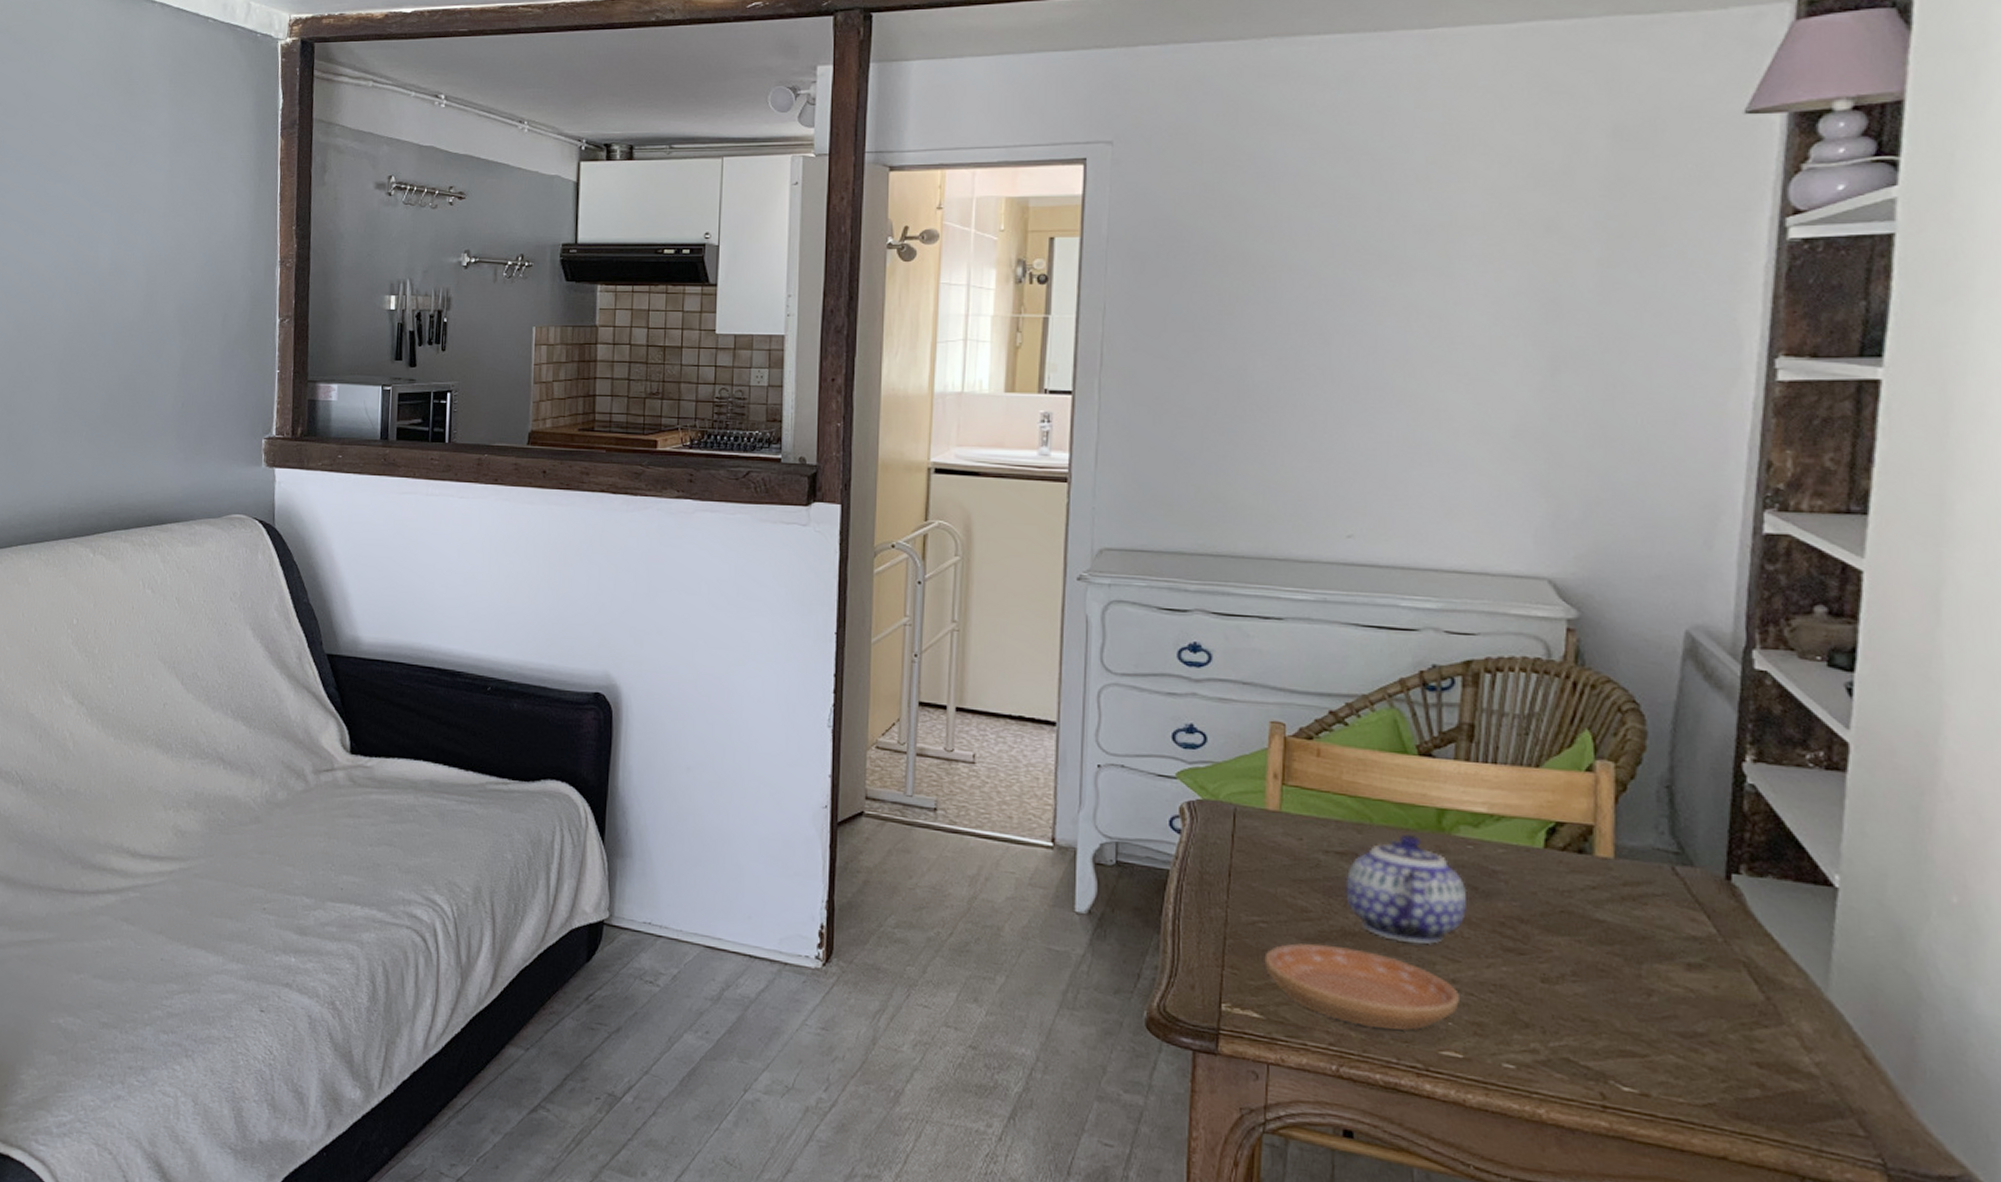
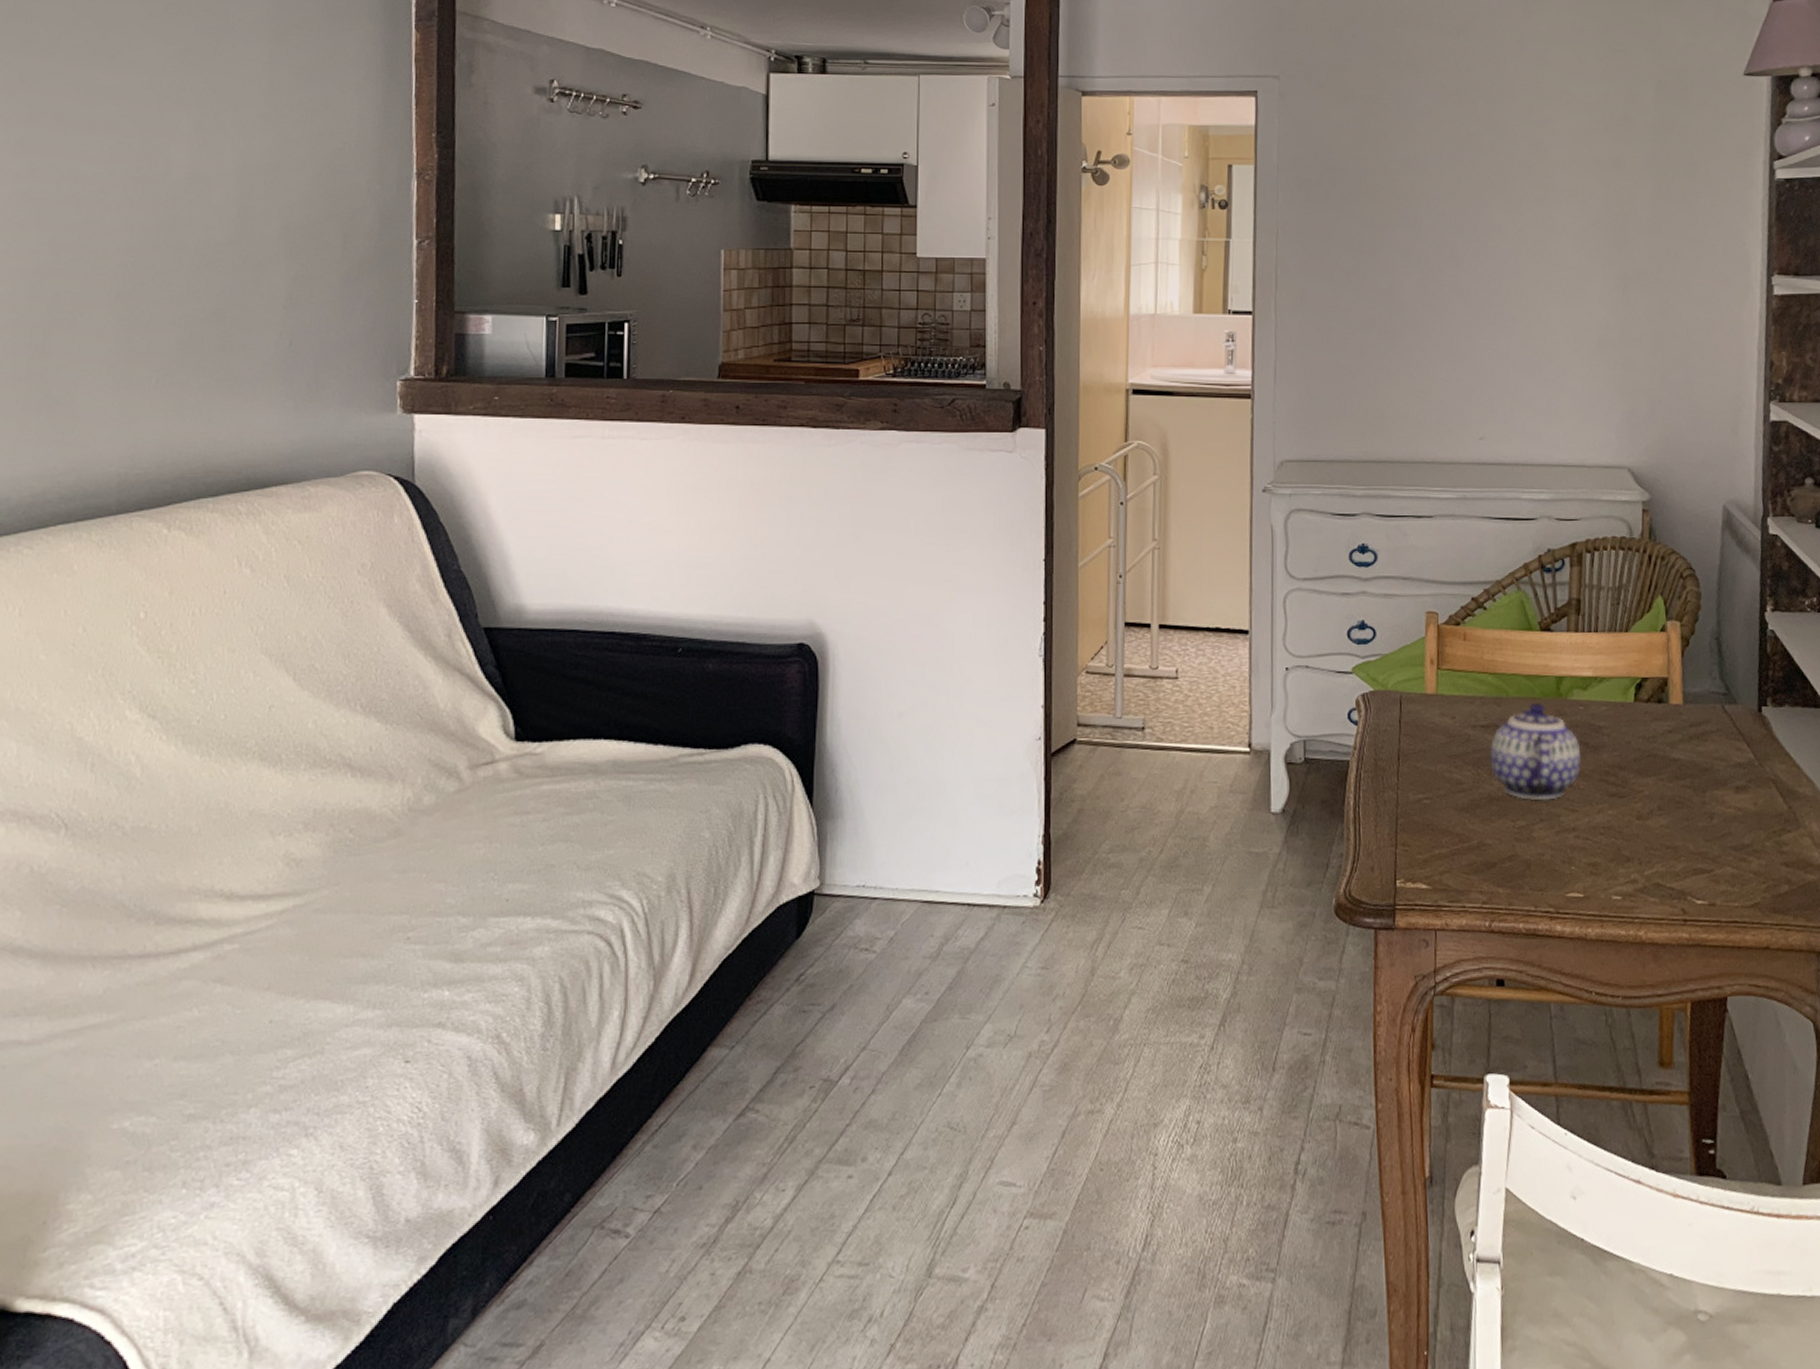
saucer: present [1264,943,1459,1031] -> none [1429,811,1579,881]

